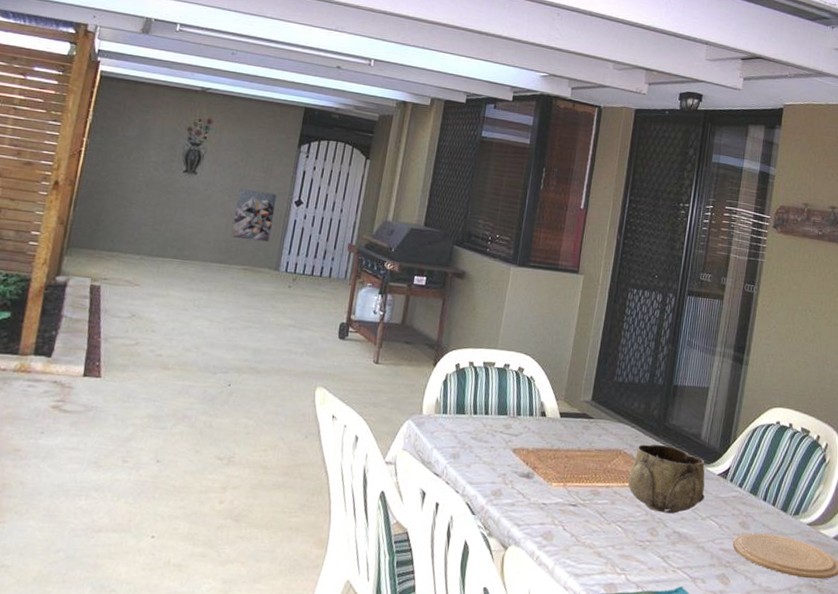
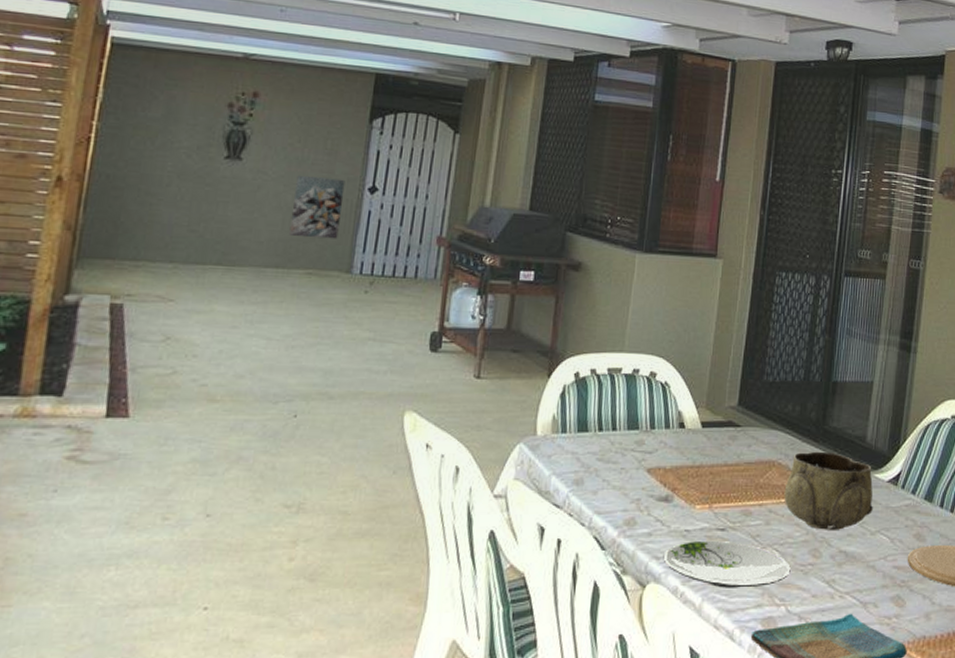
plate: none [523,513,631,557] -> present [663,540,791,588]

